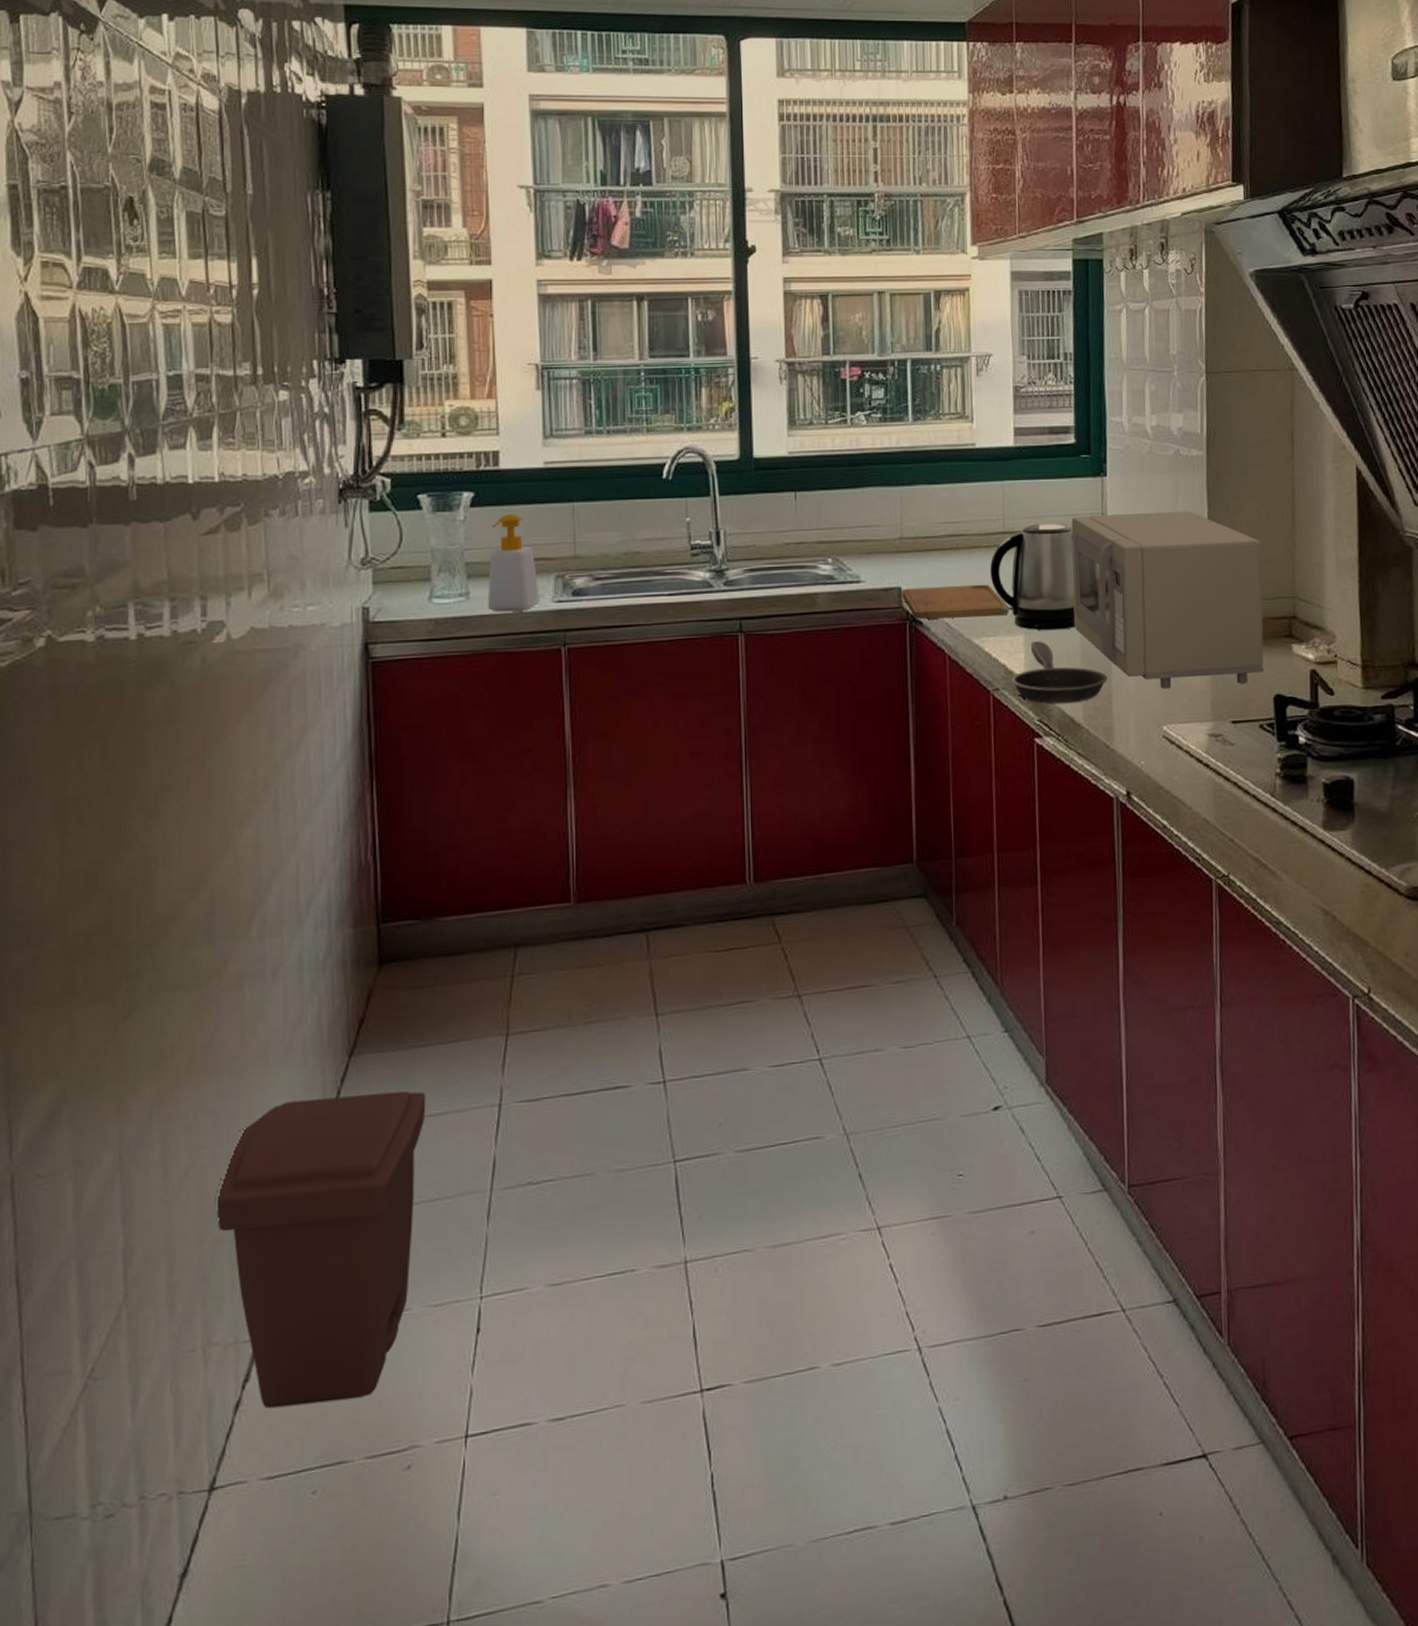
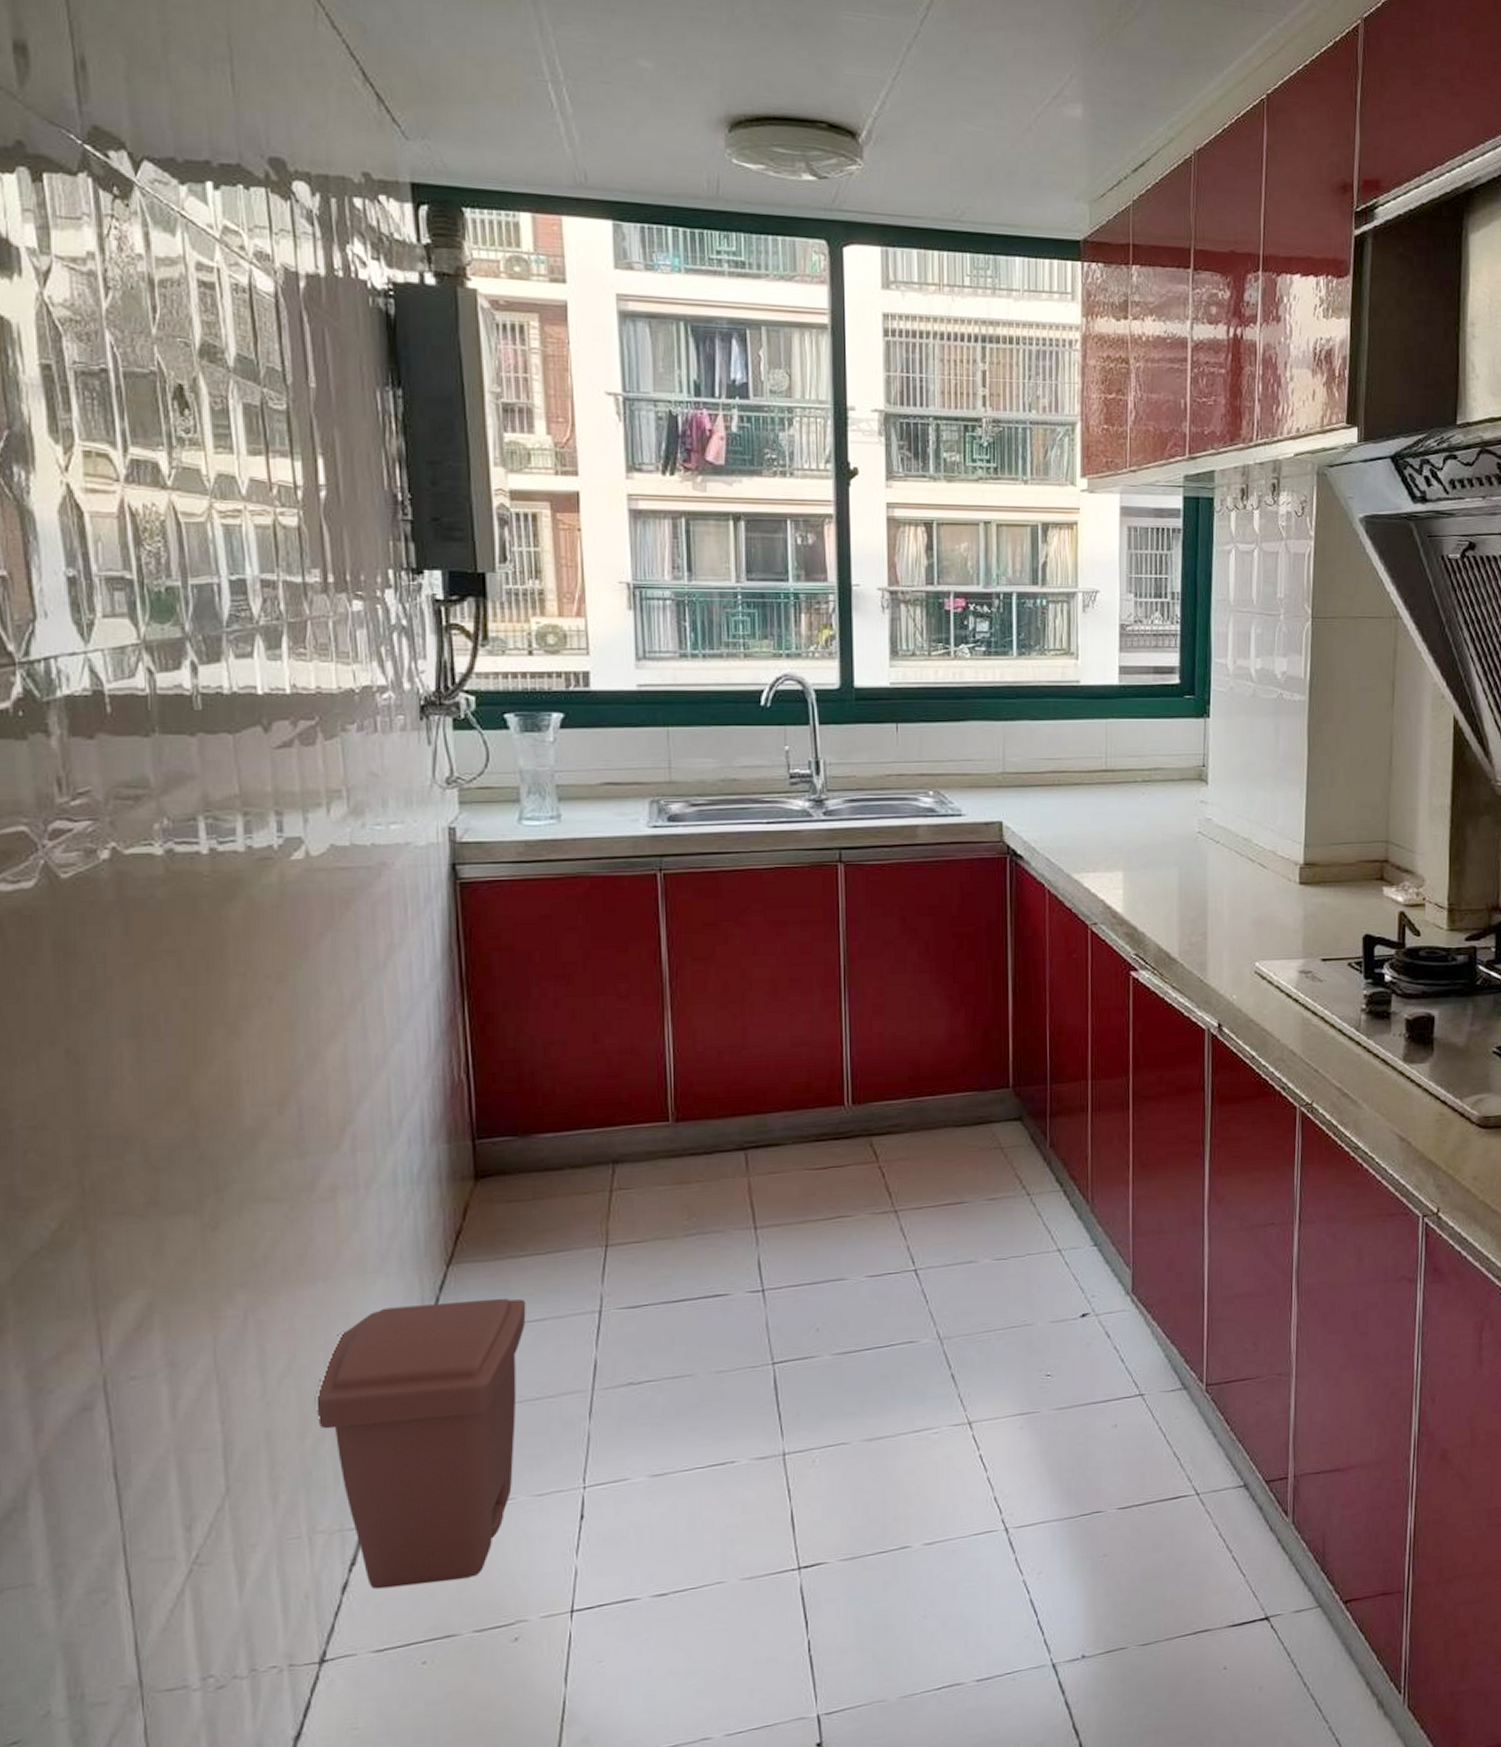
soap bottle: present [488,513,540,612] -> none [580,736,634,836]
cutting board: present [902,584,1009,619] -> none [1003,821,1109,854]
kettle: present [990,522,1076,631] -> none [1092,762,1175,868]
frying pan: present [1010,641,1107,705] -> none [1109,878,1203,940]
microwave: present [1071,511,1264,689] -> none [1172,754,1358,927]

